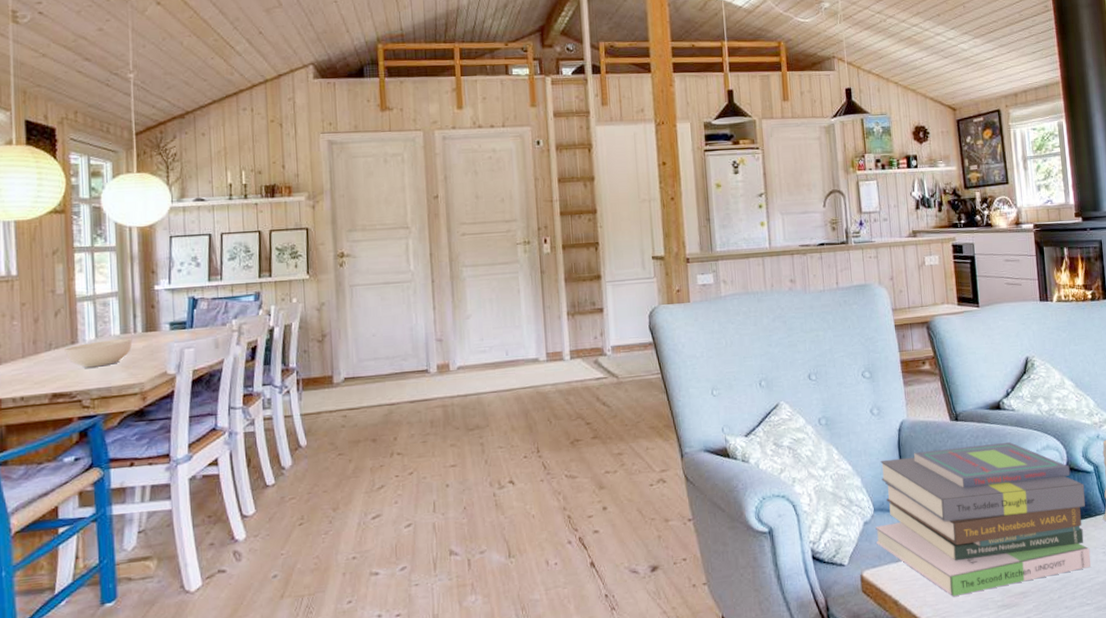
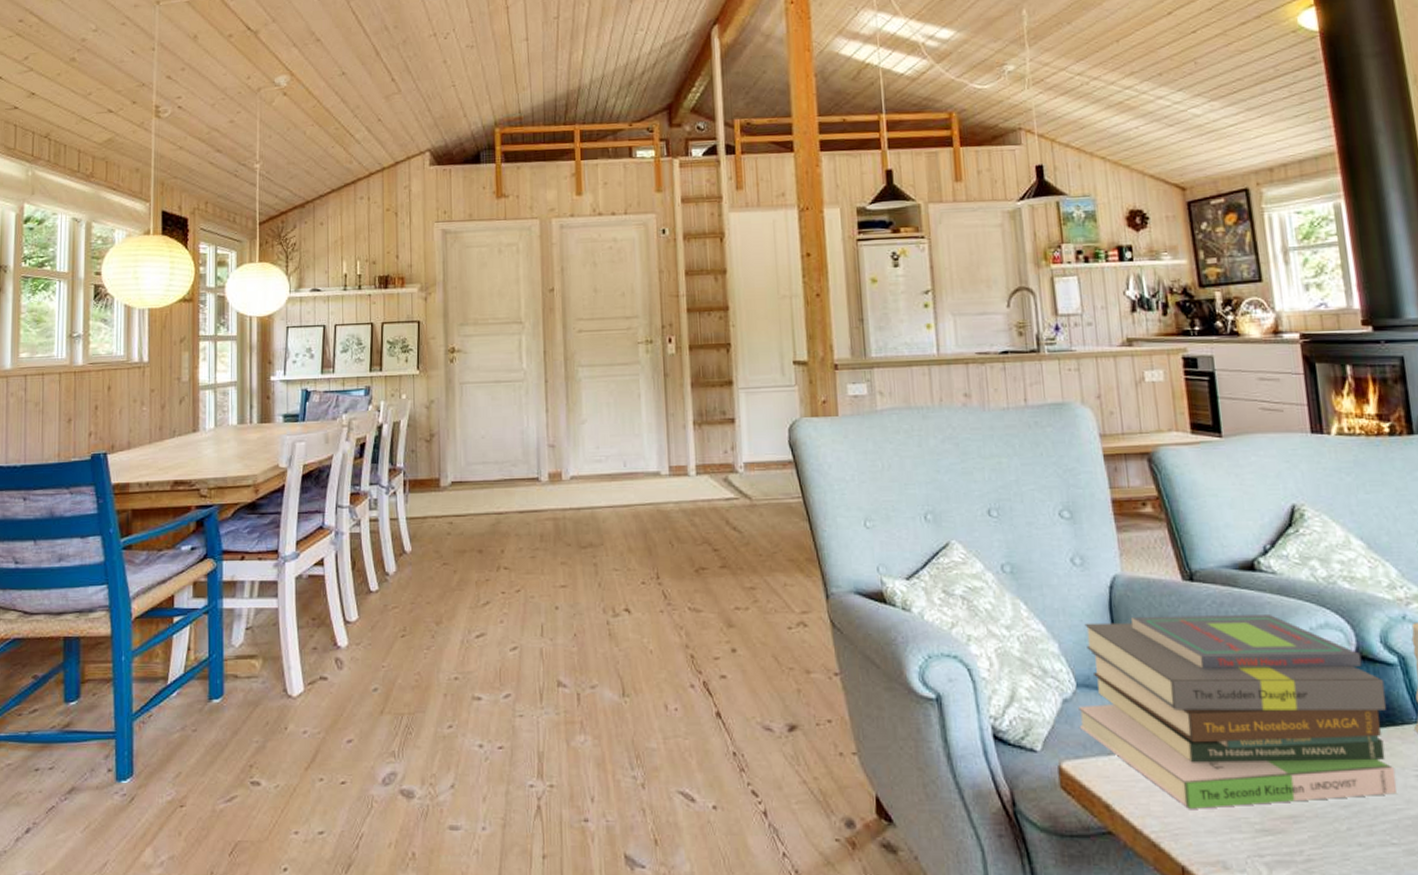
bowl: present [65,338,133,368] -> none [187,429,248,457]

